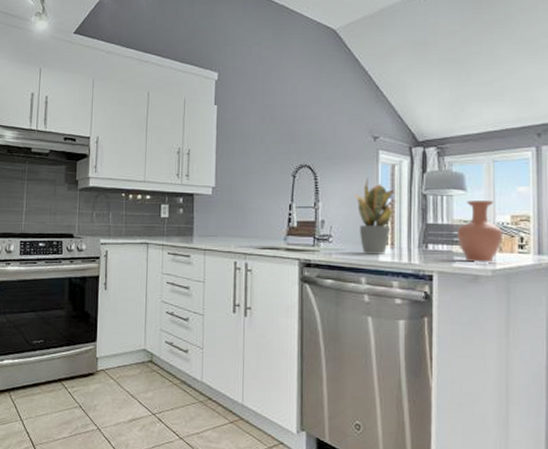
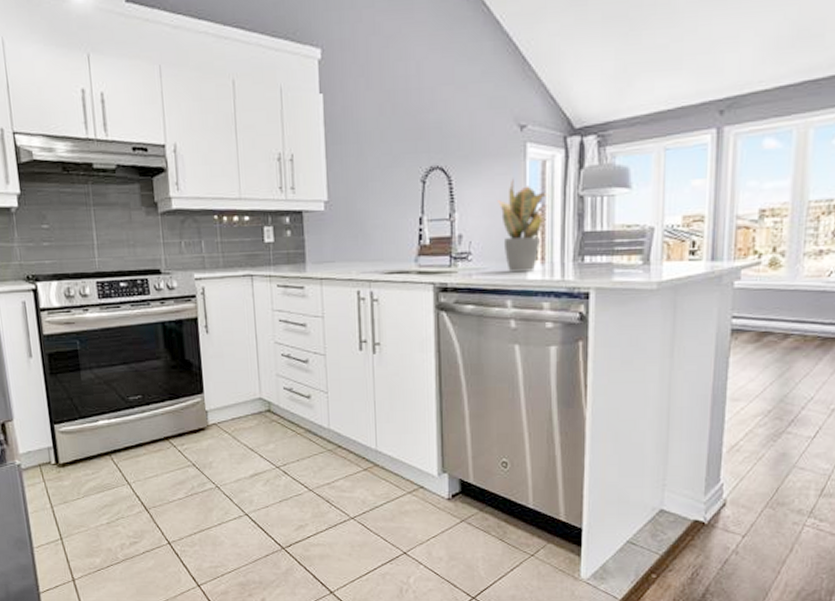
vase: present [457,200,502,263] -> none [619,199,672,274]

